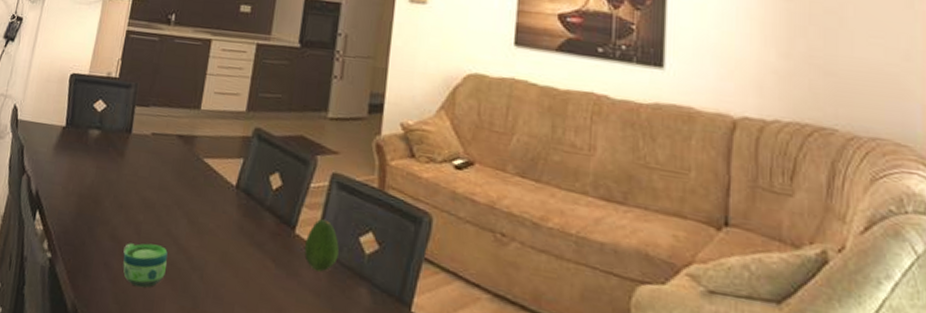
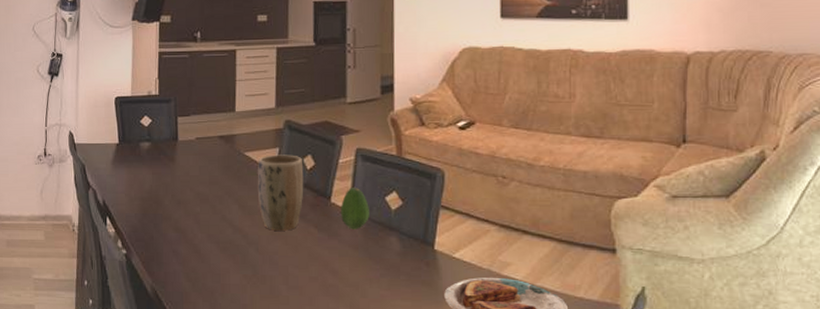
cup: present [123,243,168,288] -> none [187,229,226,266]
plant pot: none [211,166,269,260] -> present [257,155,304,231]

